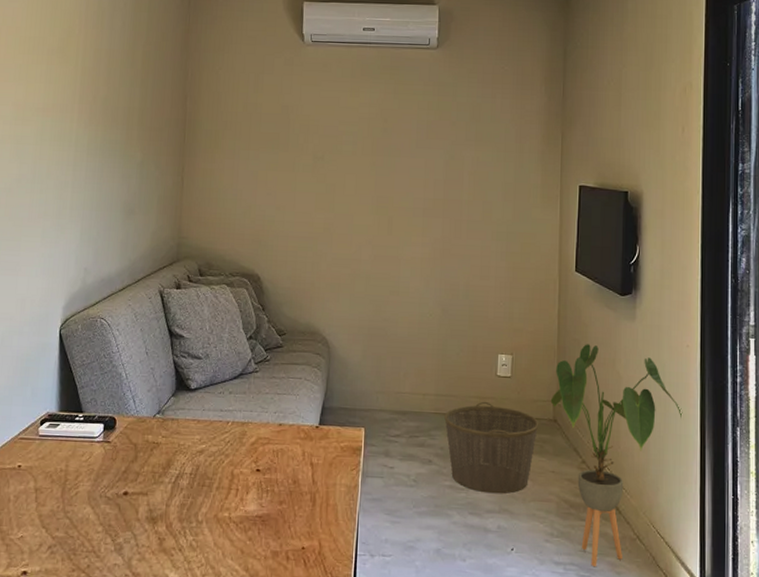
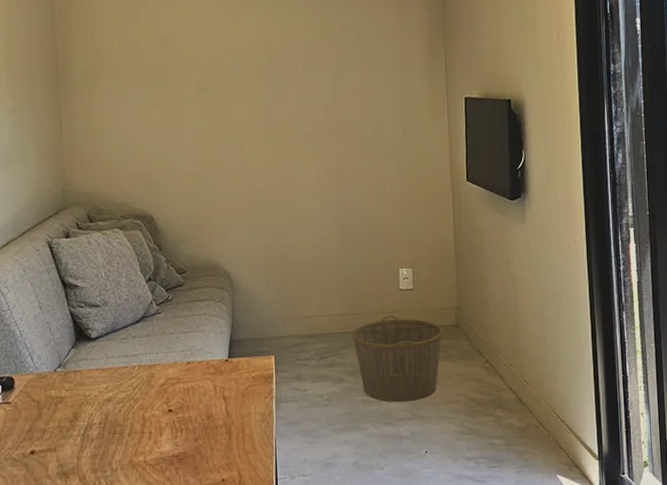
house plant: present [550,344,683,566] -> none [452,249,574,457]

